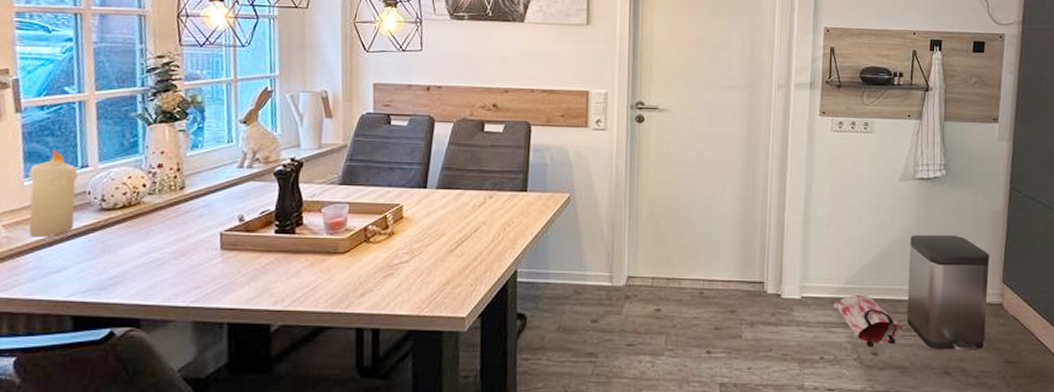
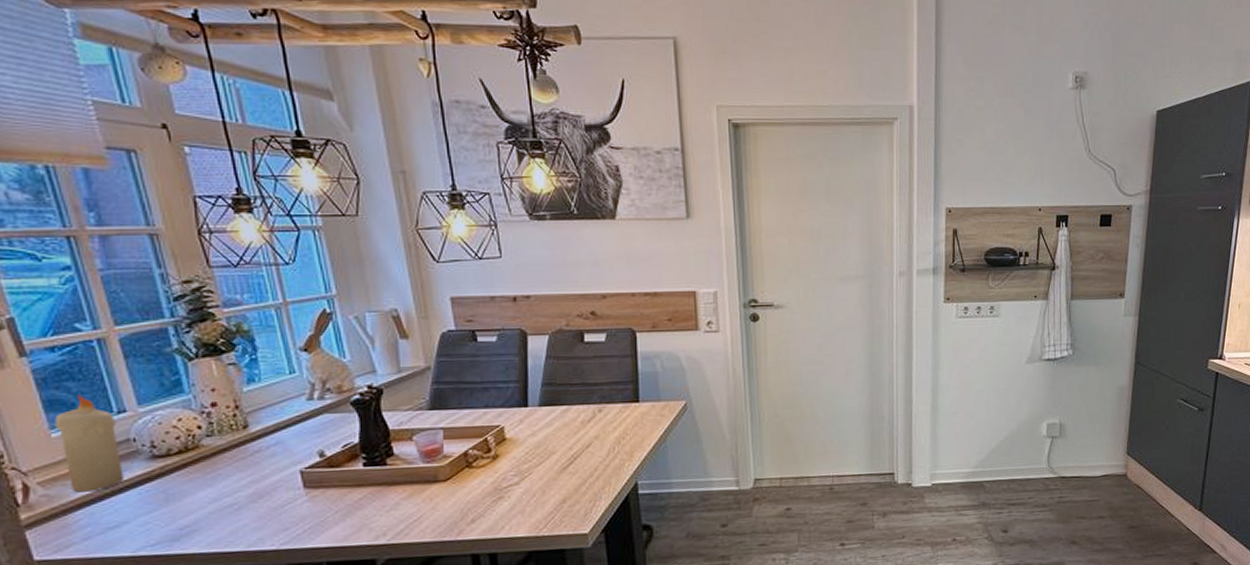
bag: present [833,294,904,347] -> none [963,476,1032,526]
pedal bin: present [907,234,989,350] -> none [1035,412,1114,522]

